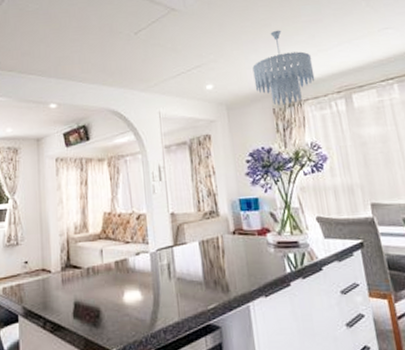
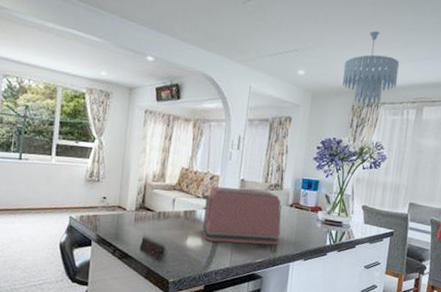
toaster: none [132,221,230,293] -> present [202,186,281,245]

